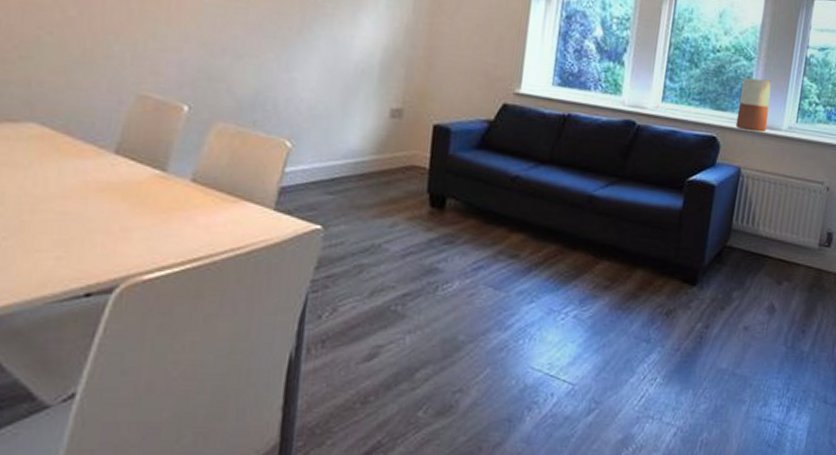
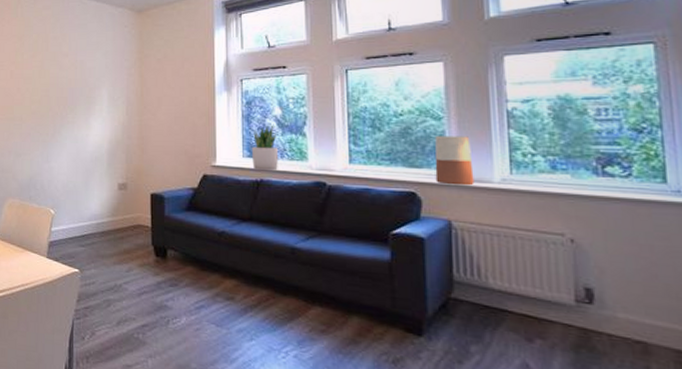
planter: none [561,49,594,105] -> present [252,126,278,171]

